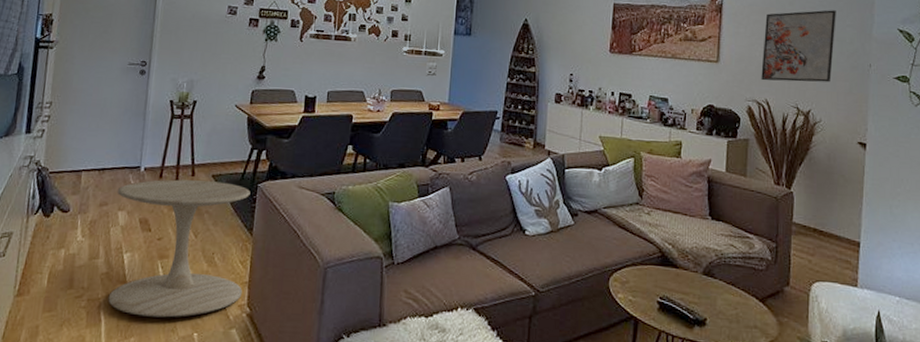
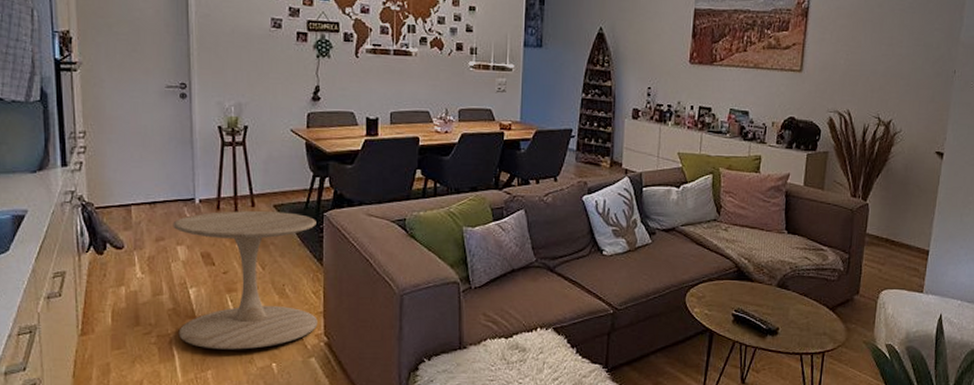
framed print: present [761,10,836,83] -> none [844,12,926,91]

